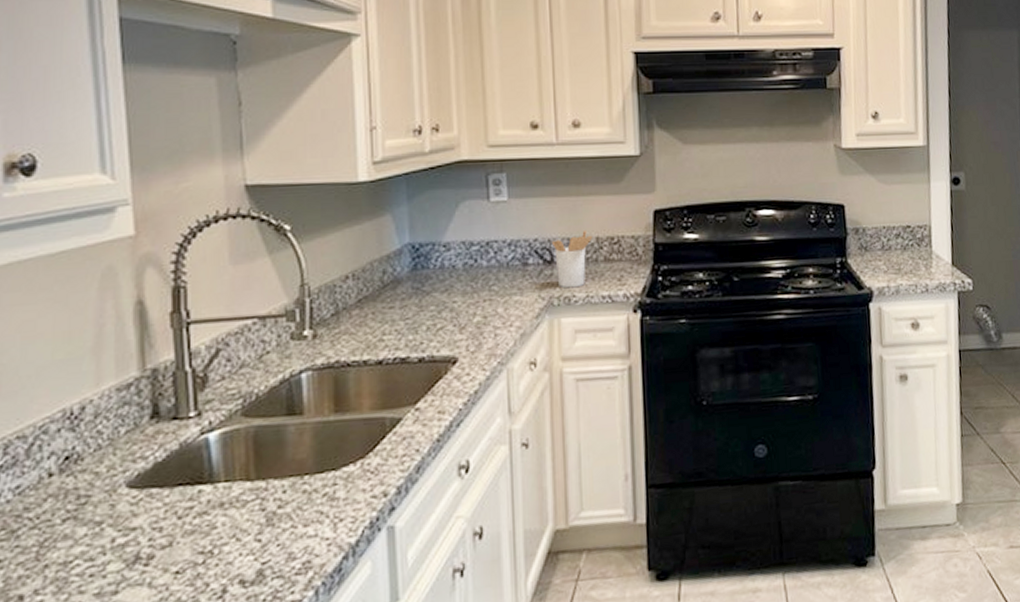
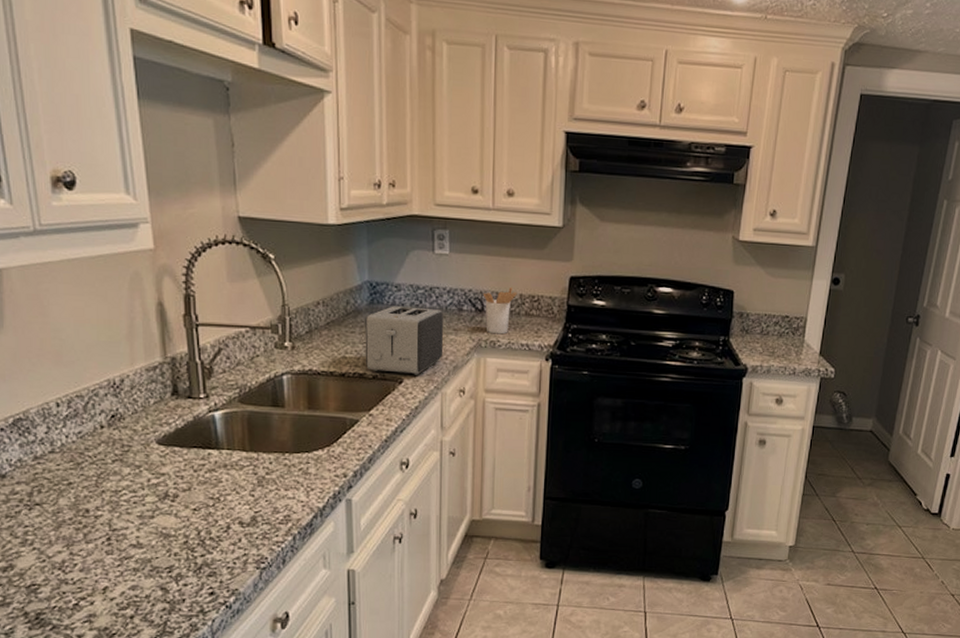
toaster: none [407,267,507,354] -> present [365,306,444,375]

